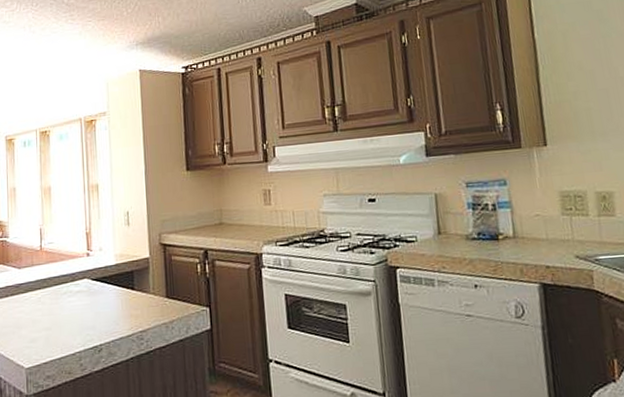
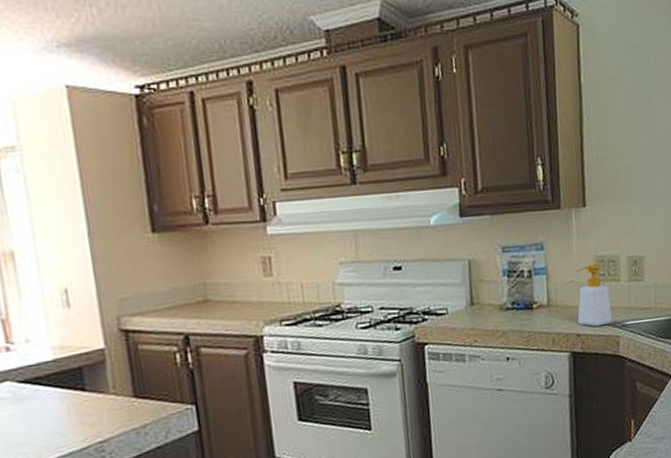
soap bottle: none [542,198,584,260] -> present [577,263,612,327]

